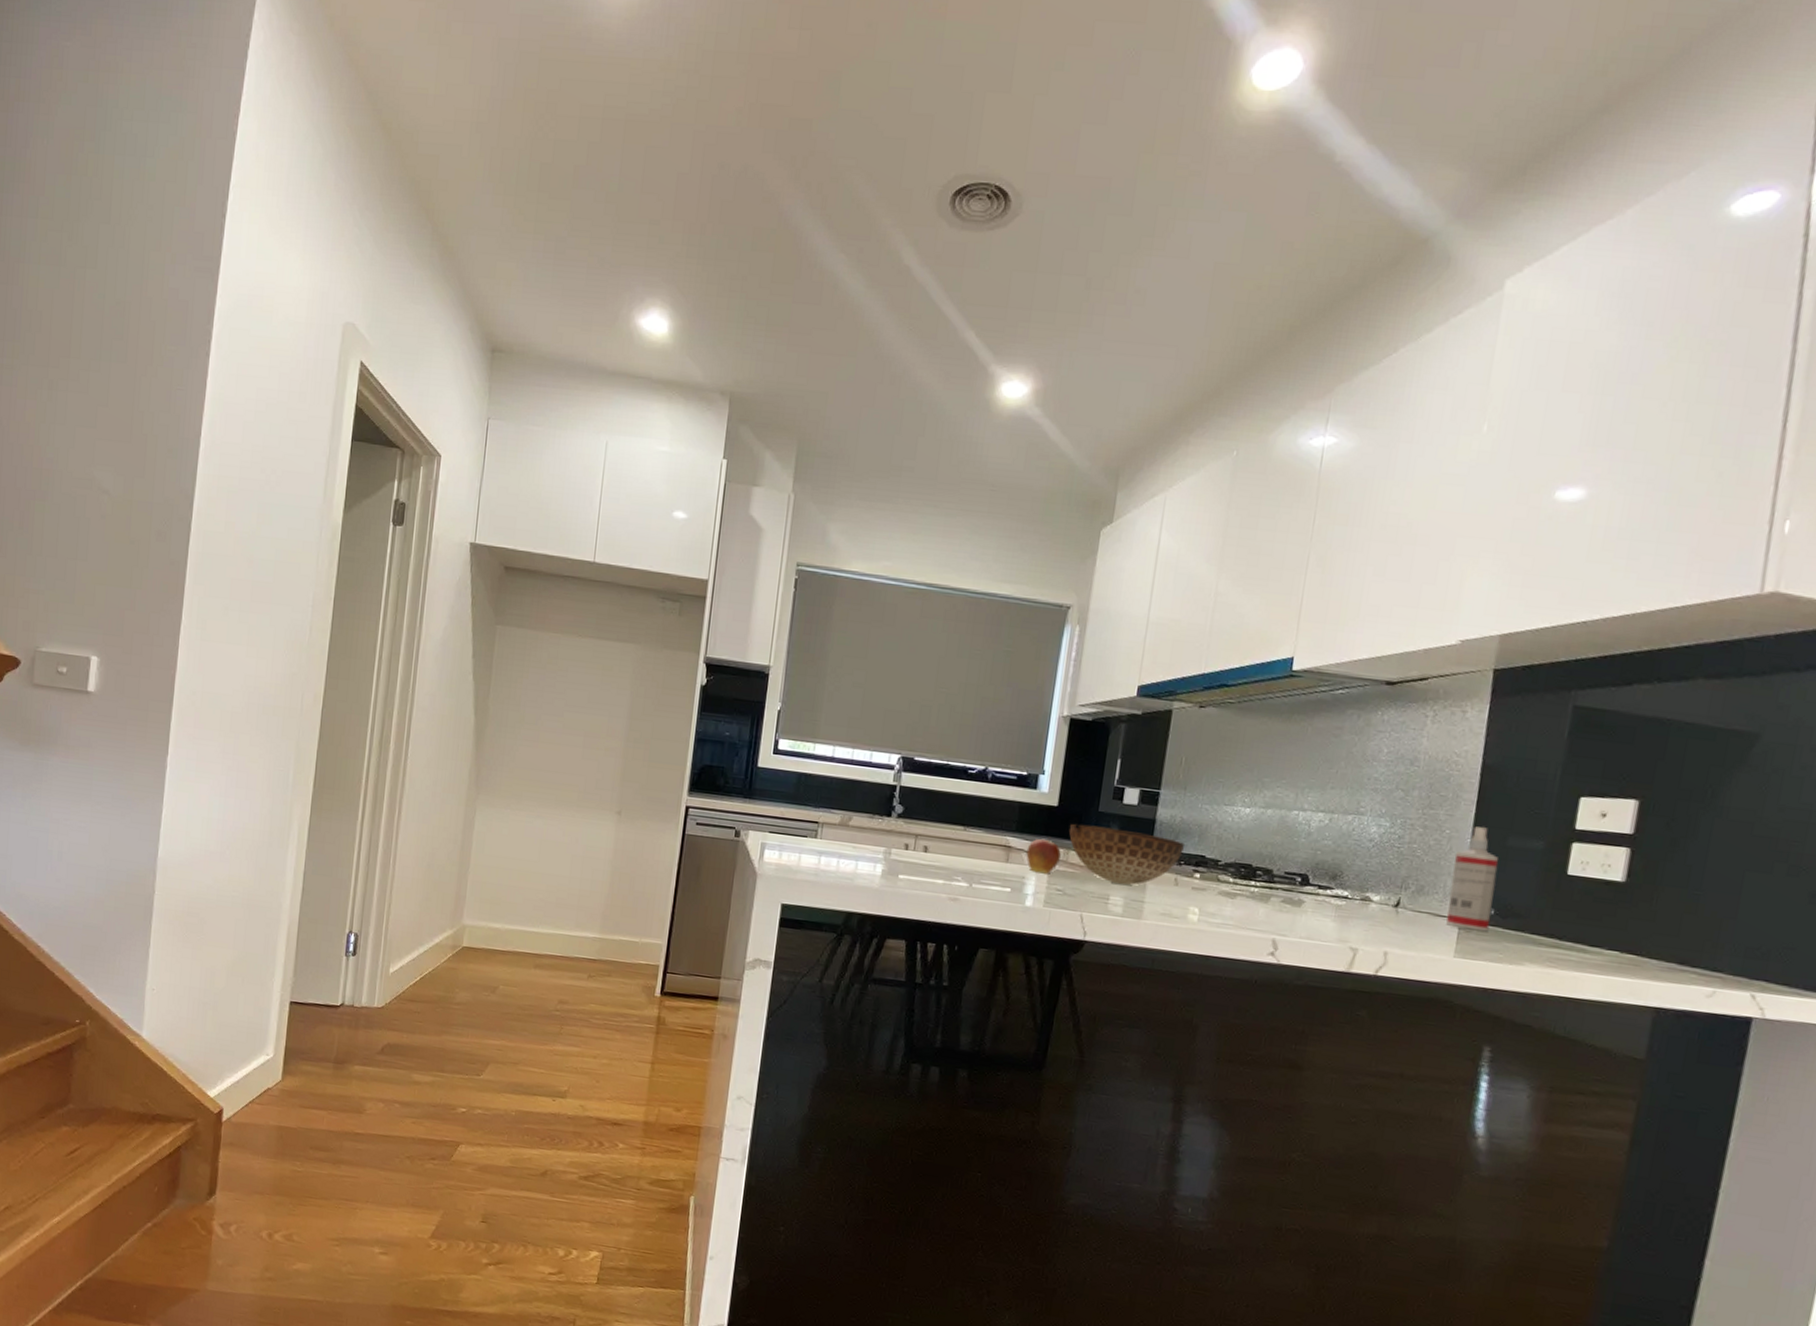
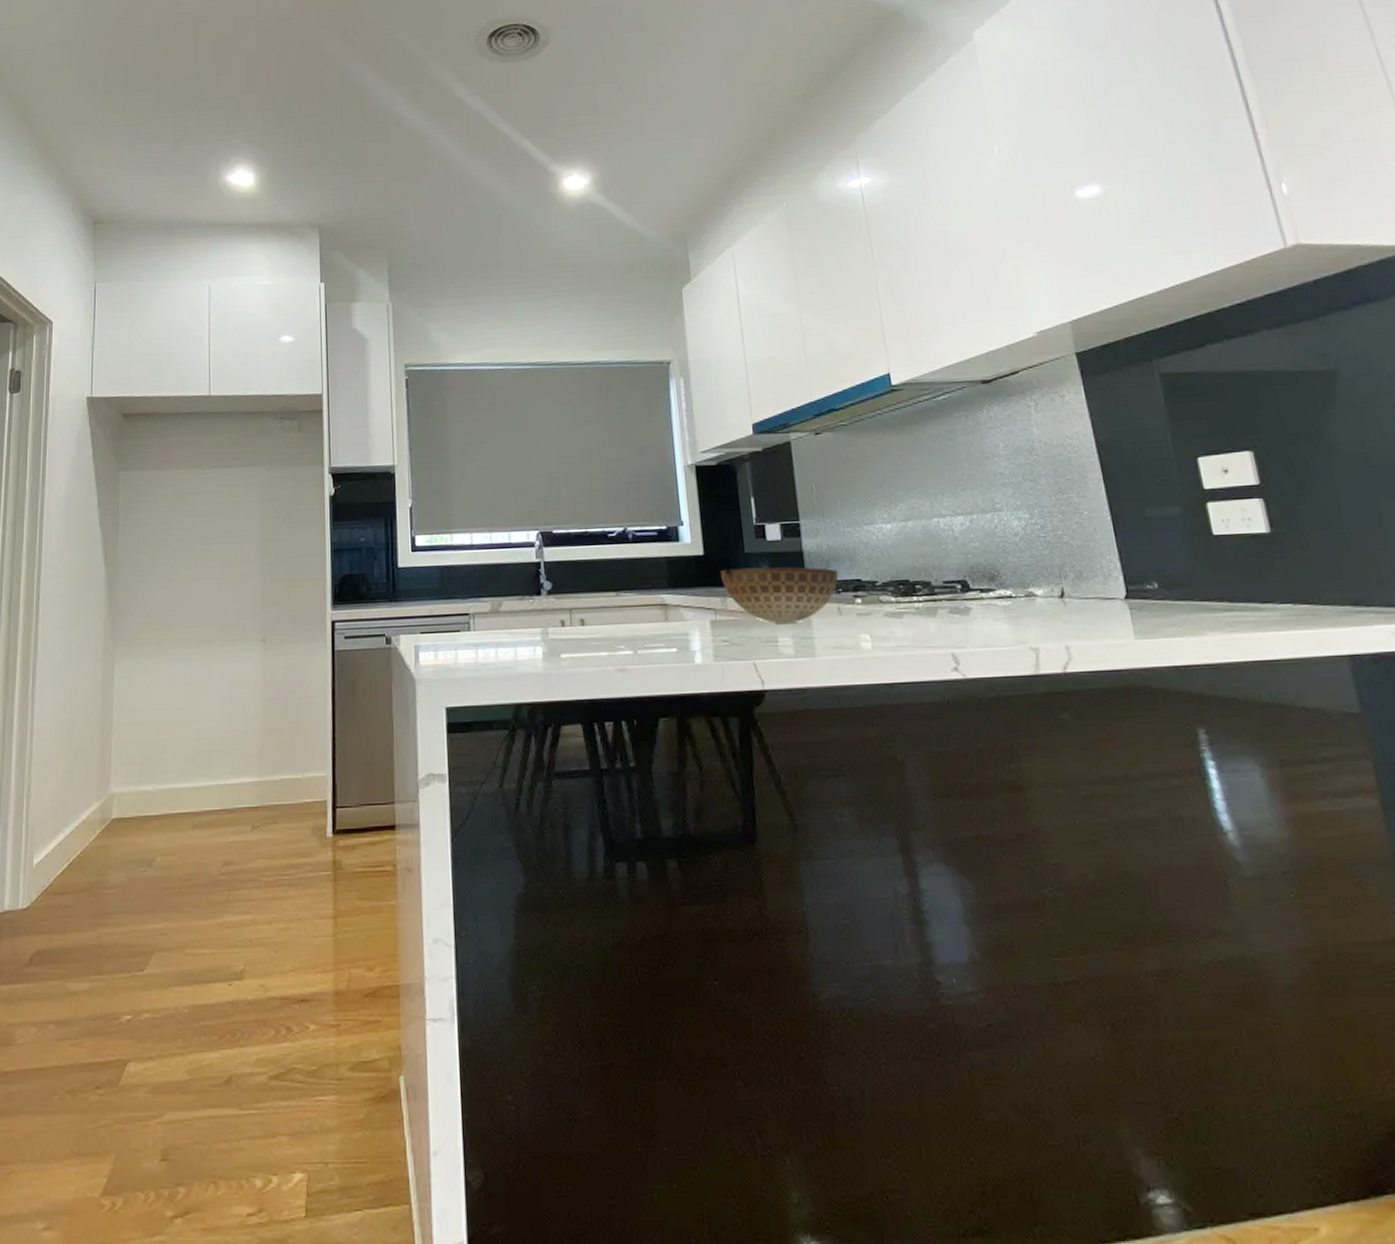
fruit: present [1026,836,1061,874] -> none [683,587,719,627]
spray bottle: present [1446,826,1500,932] -> none [1101,503,1160,609]

